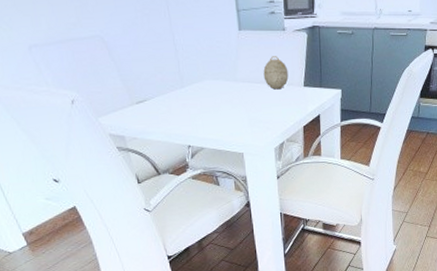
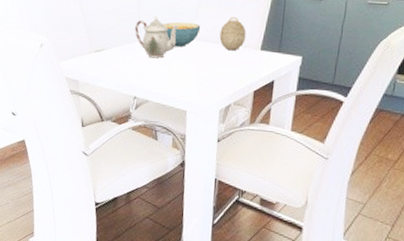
teapot: none [176,61,222,104] -> present [135,17,179,59]
cereal bowl: none [205,64,244,91] -> present [163,22,201,47]

